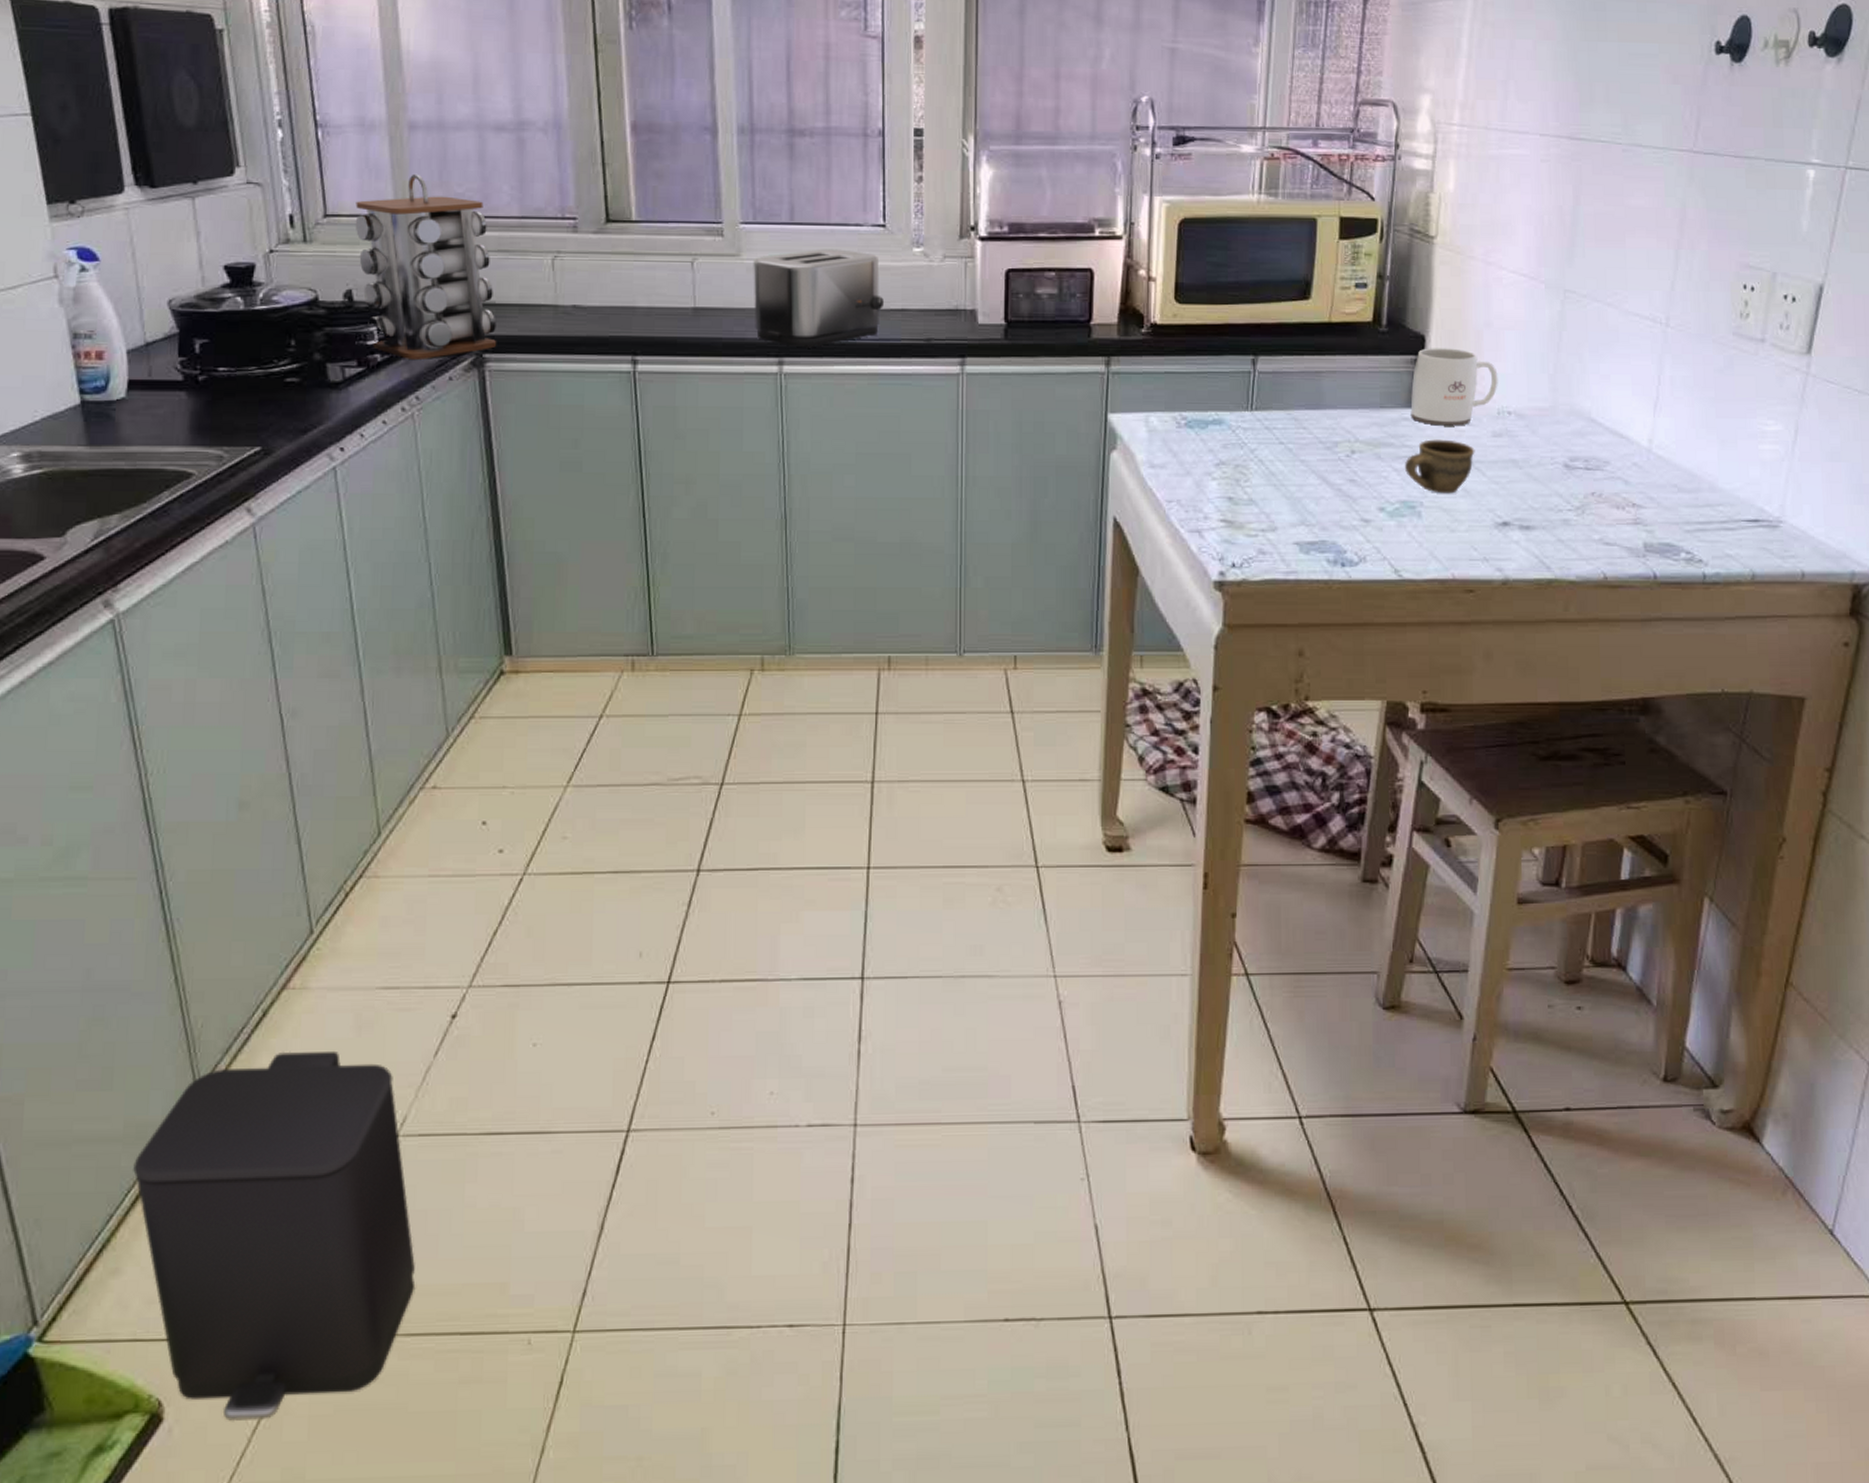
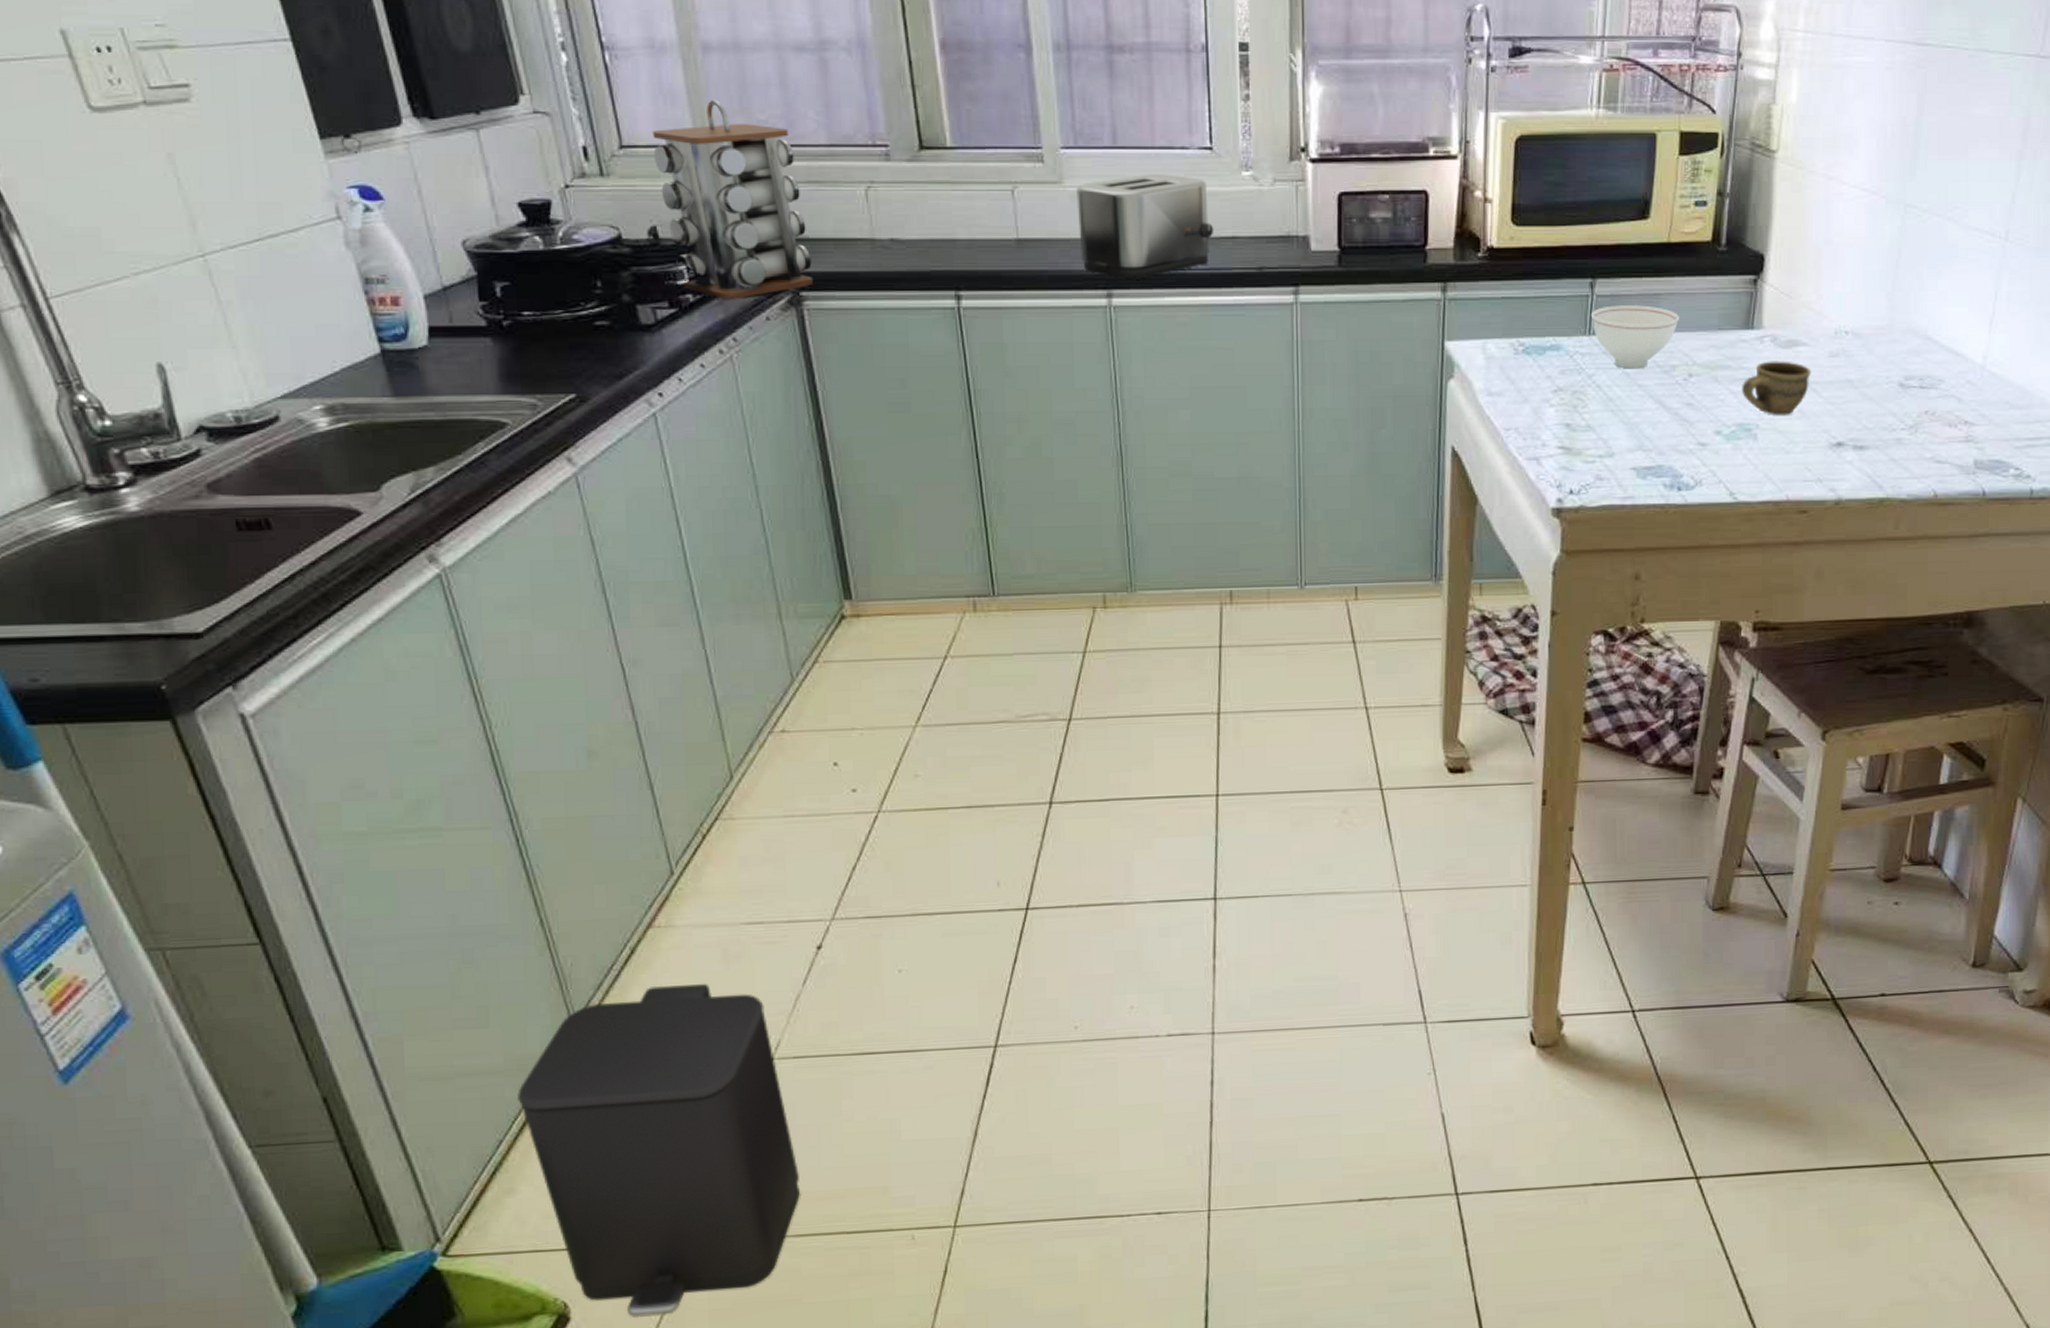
bowl: none [1252,382,1342,445] -> present [1590,305,1680,369]
mug: present [1410,348,1498,426] -> none [1748,267,1836,347]

